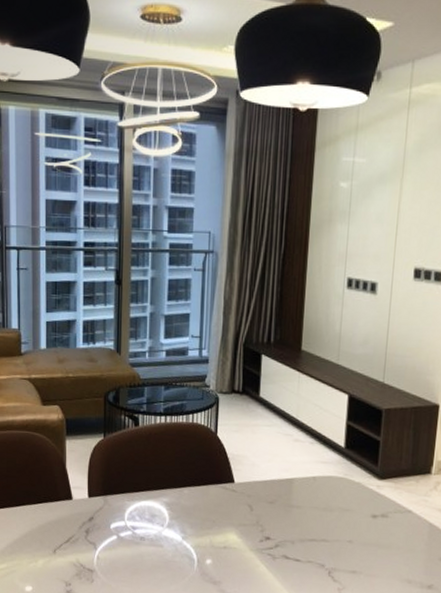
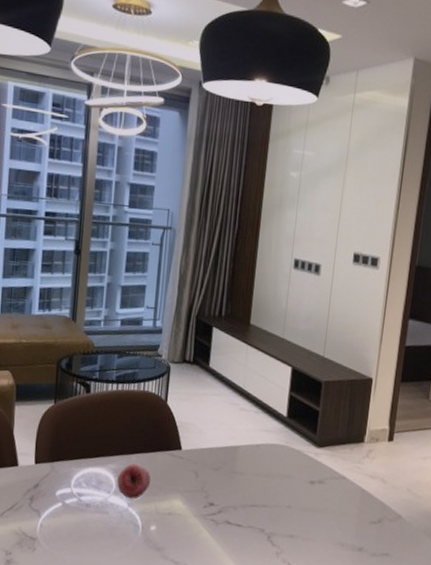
fruit: none [170,496,205,533] -> present [117,463,151,499]

